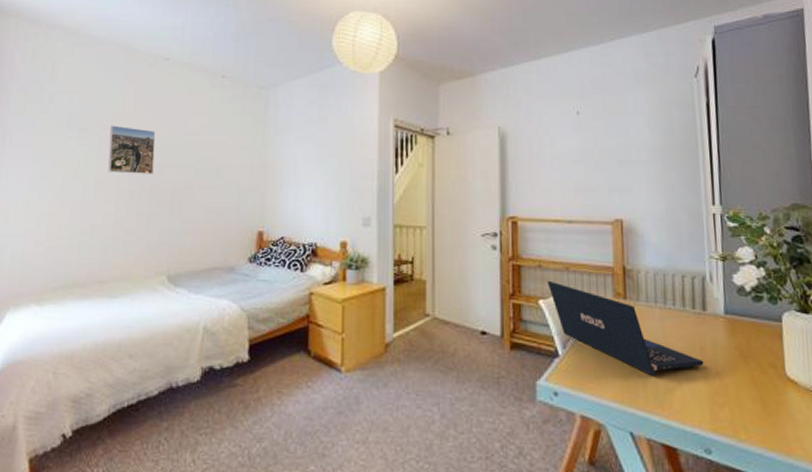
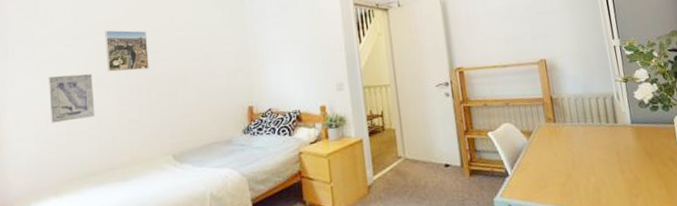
wall art: none [41,169,92,222] -> present [49,73,95,123]
laptop: present [547,280,704,376] -> none [493,115,621,181]

